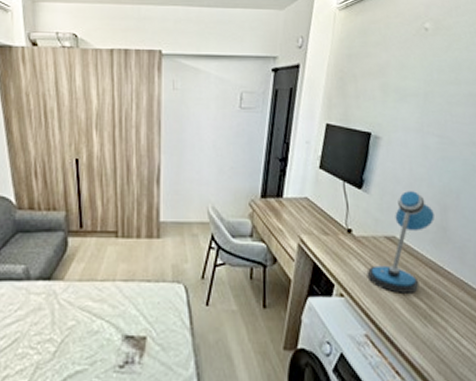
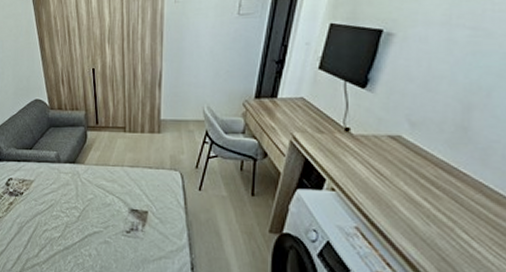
desk lamp: present [366,191,435,293] -> none [363,89,453,192]

